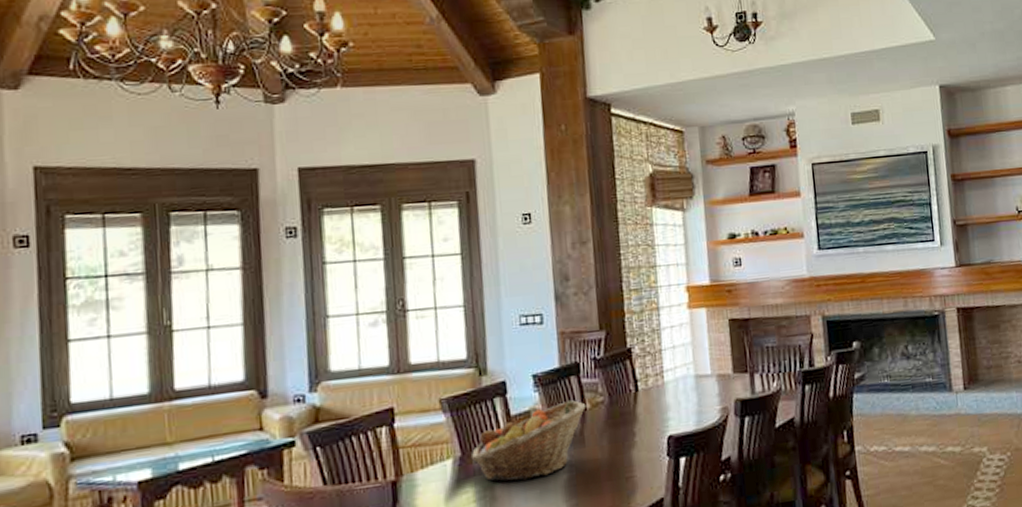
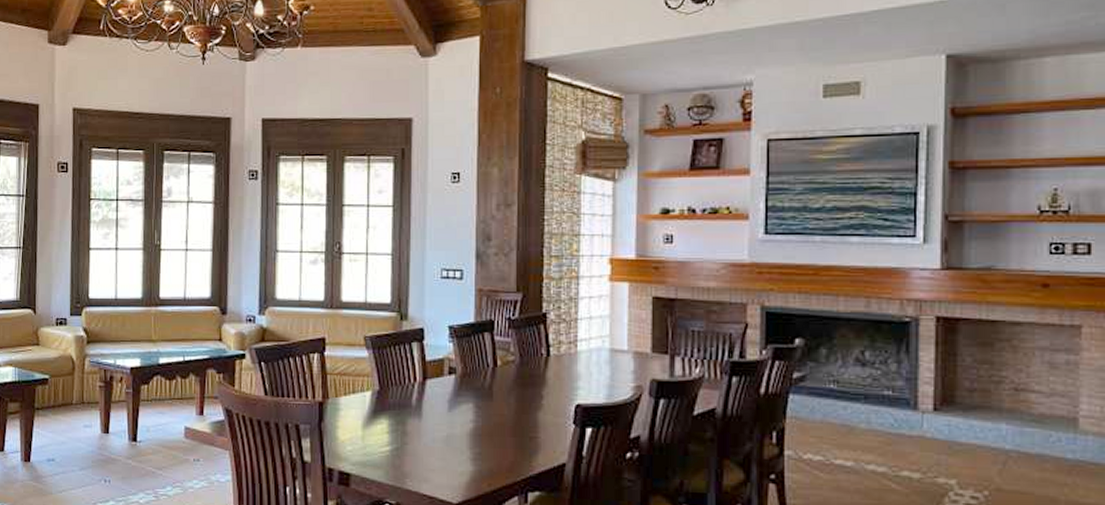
fruit basket: present [472,400,587,482] -> none [389,355,497,422]

